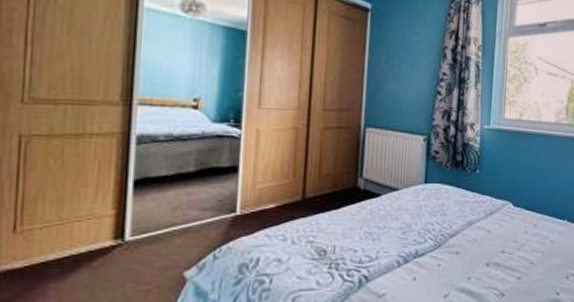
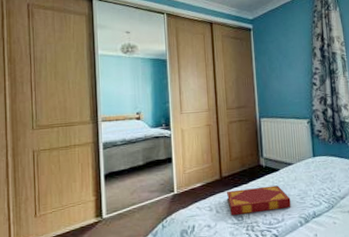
hardback book: none [307,214,390,249] -> present [226,185,291,216]

